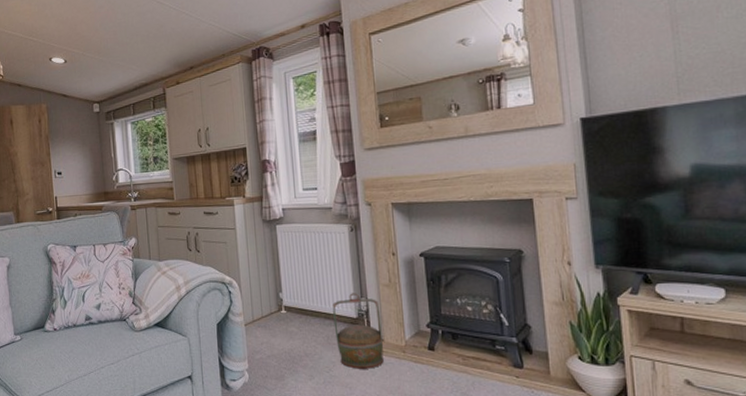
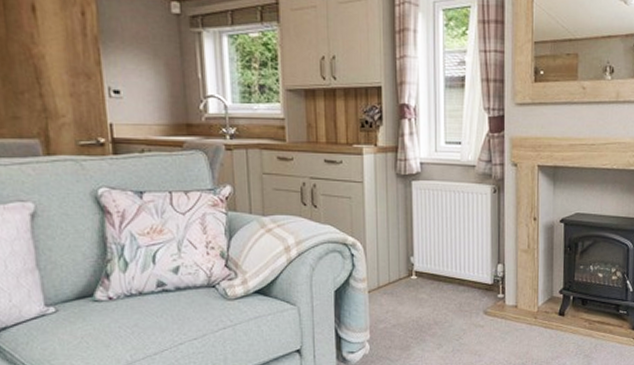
decorative basket: present [333,293,384,369] -> none [468,258,516,336]

